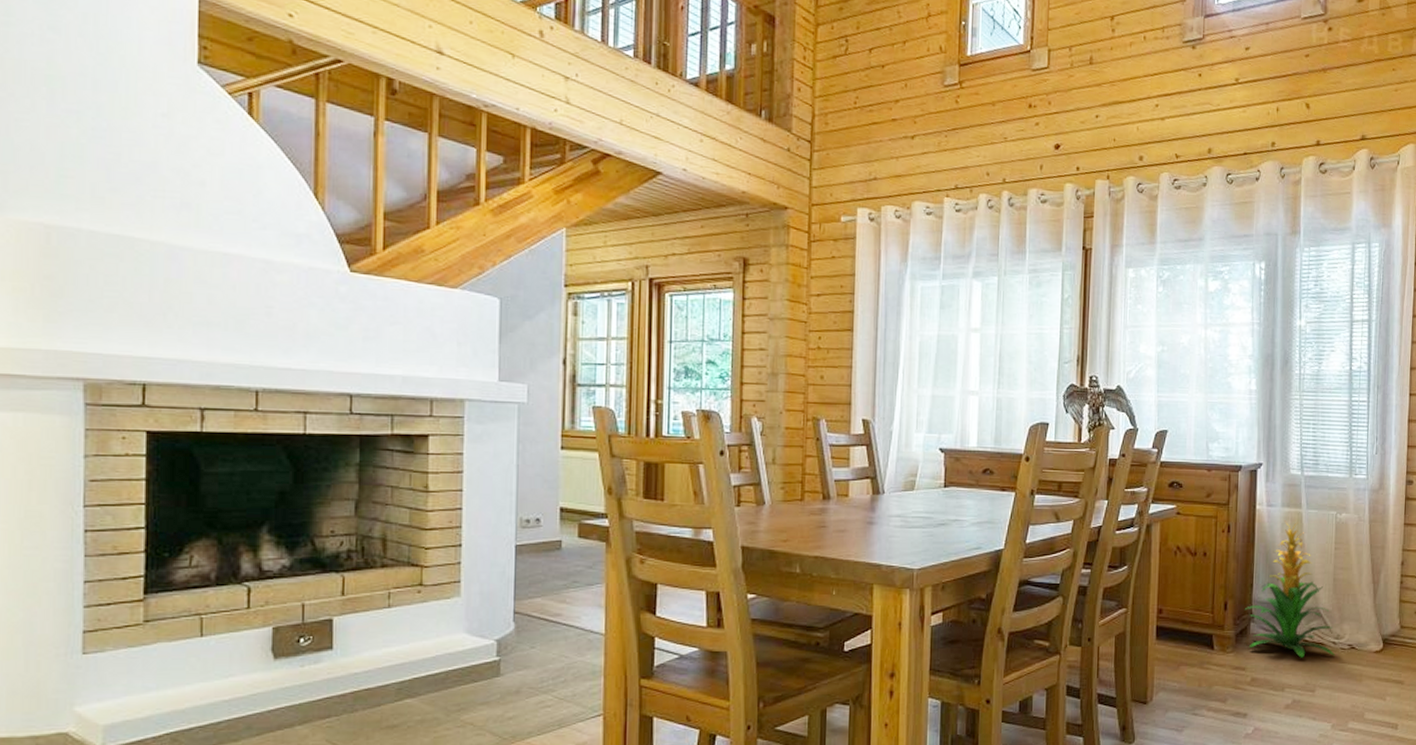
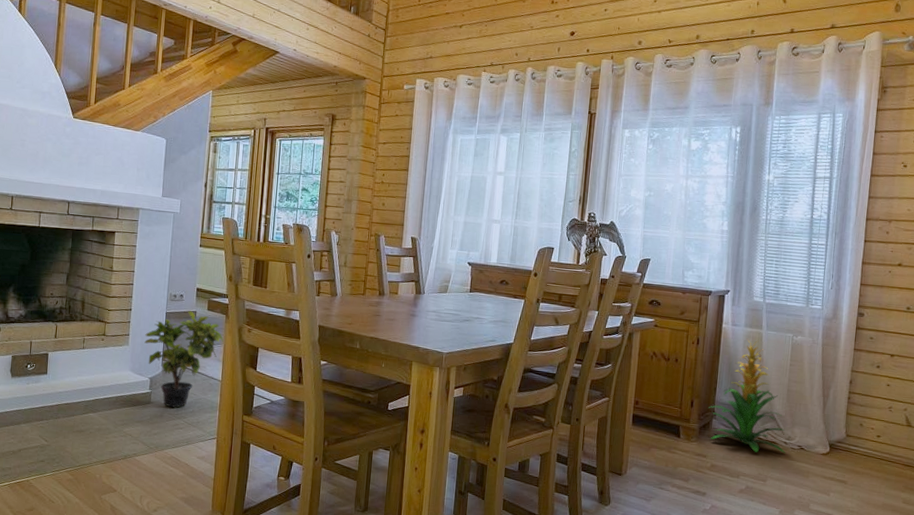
potted plant: none [485,540,605,679] -> present [144,311,224,408]

